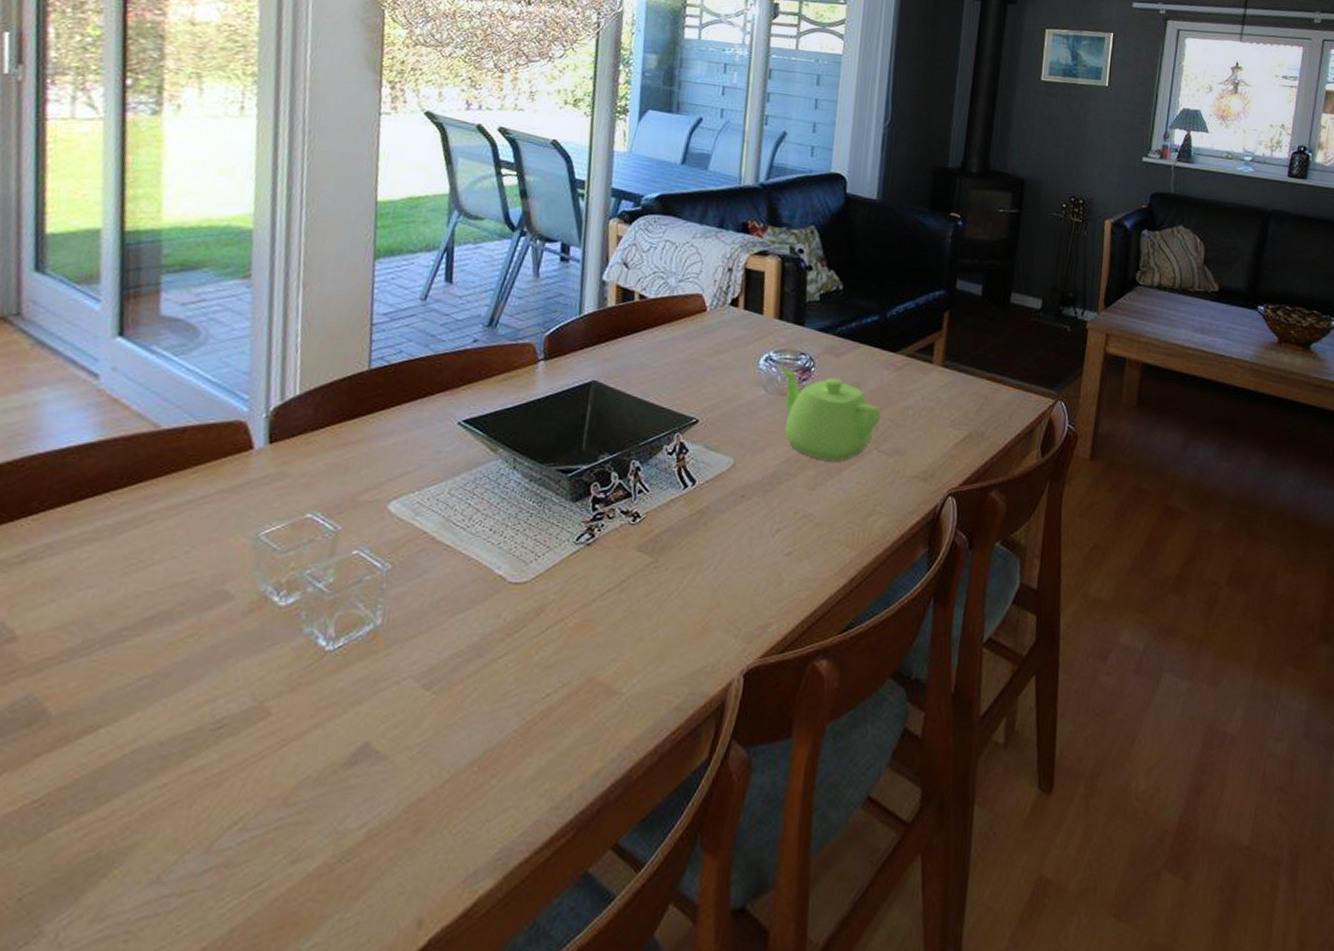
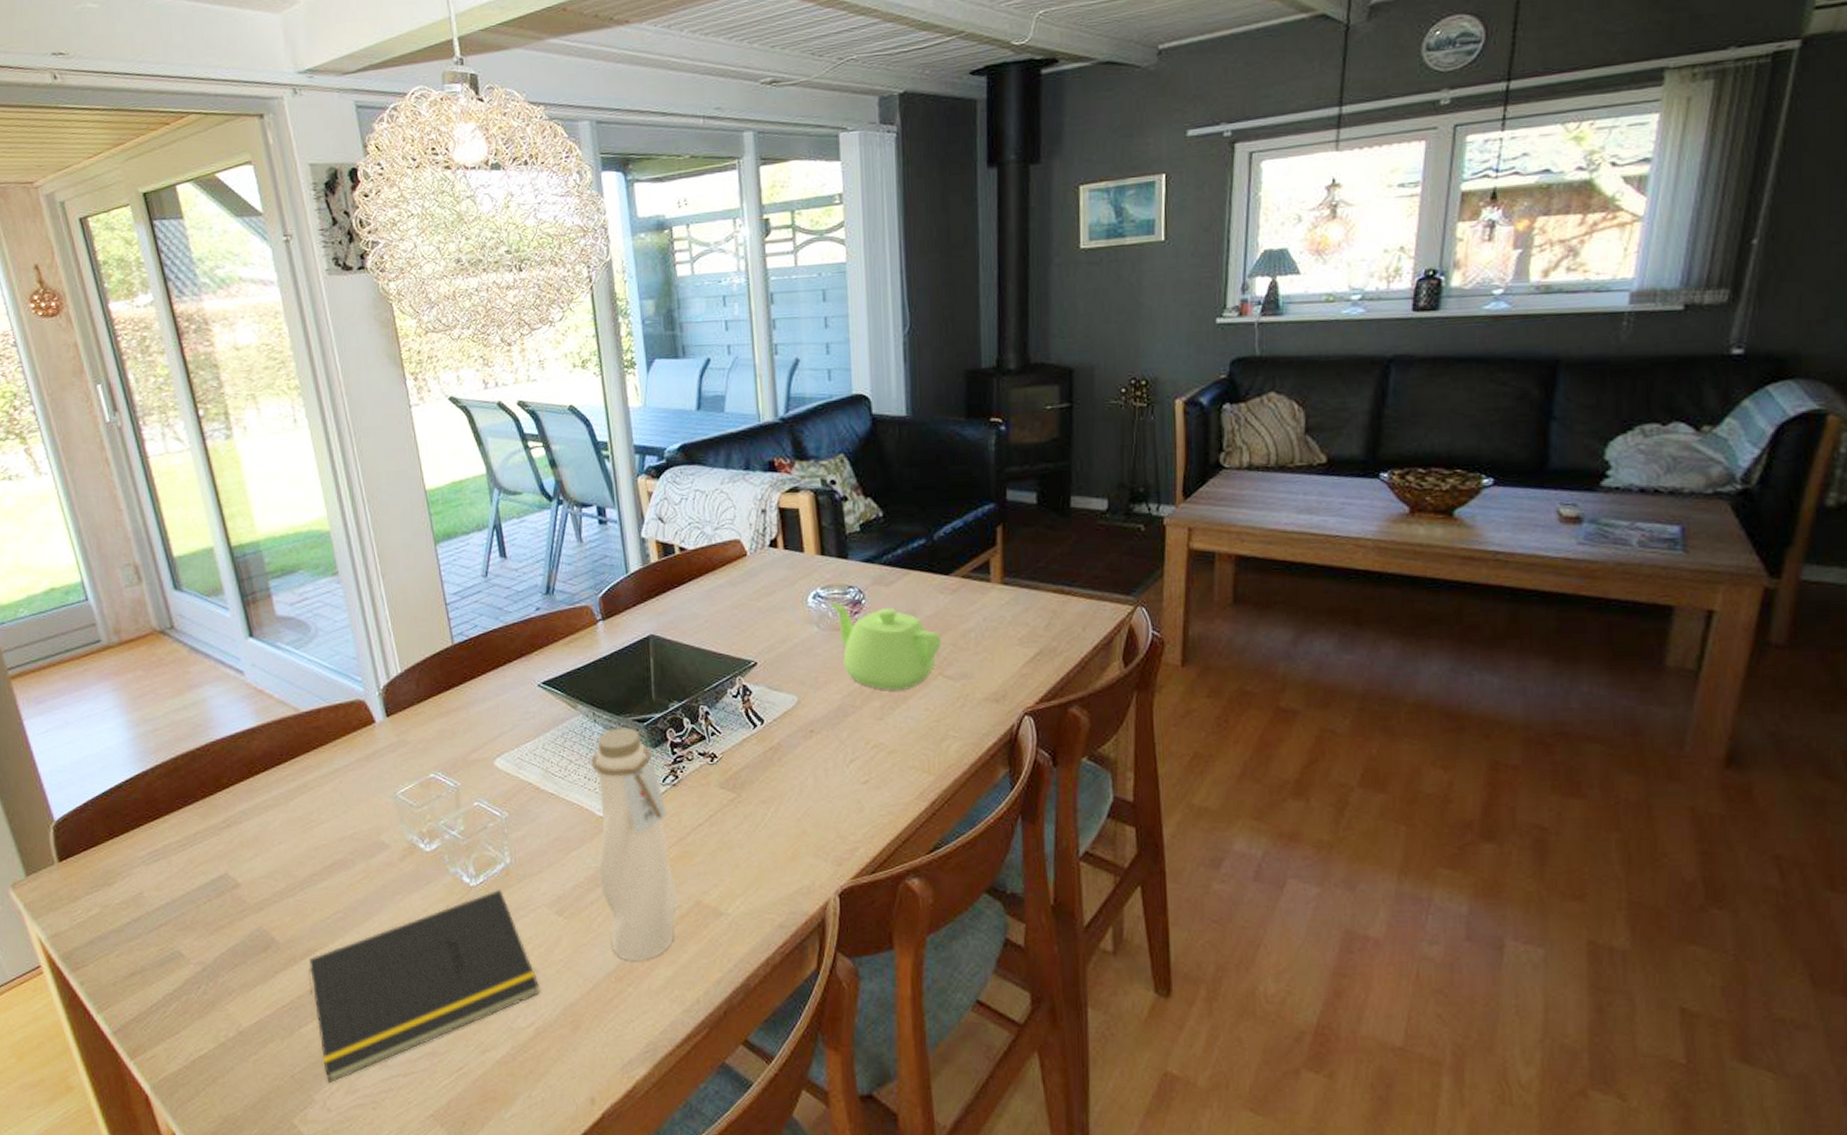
notepad: none [69,655,384,908] -> present [309,889,540,1084]
water bottle: none [481,477,576,748] -> present [591,727,677,962]

